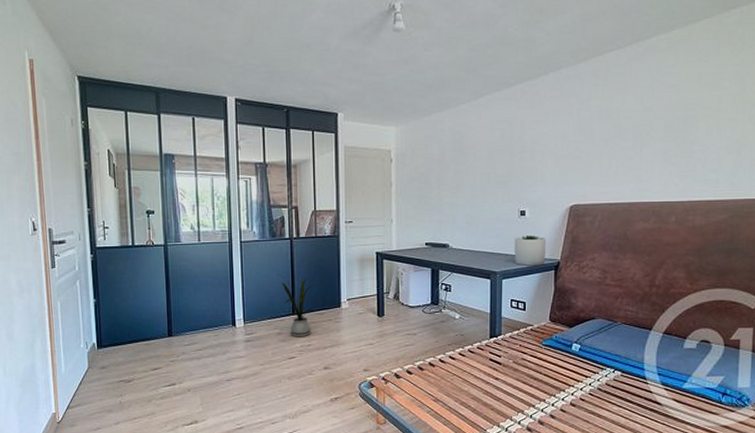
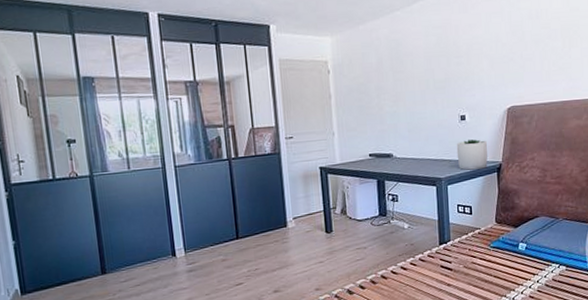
house plant: present [276,274,317,337] -> none [216,198,262,263]

